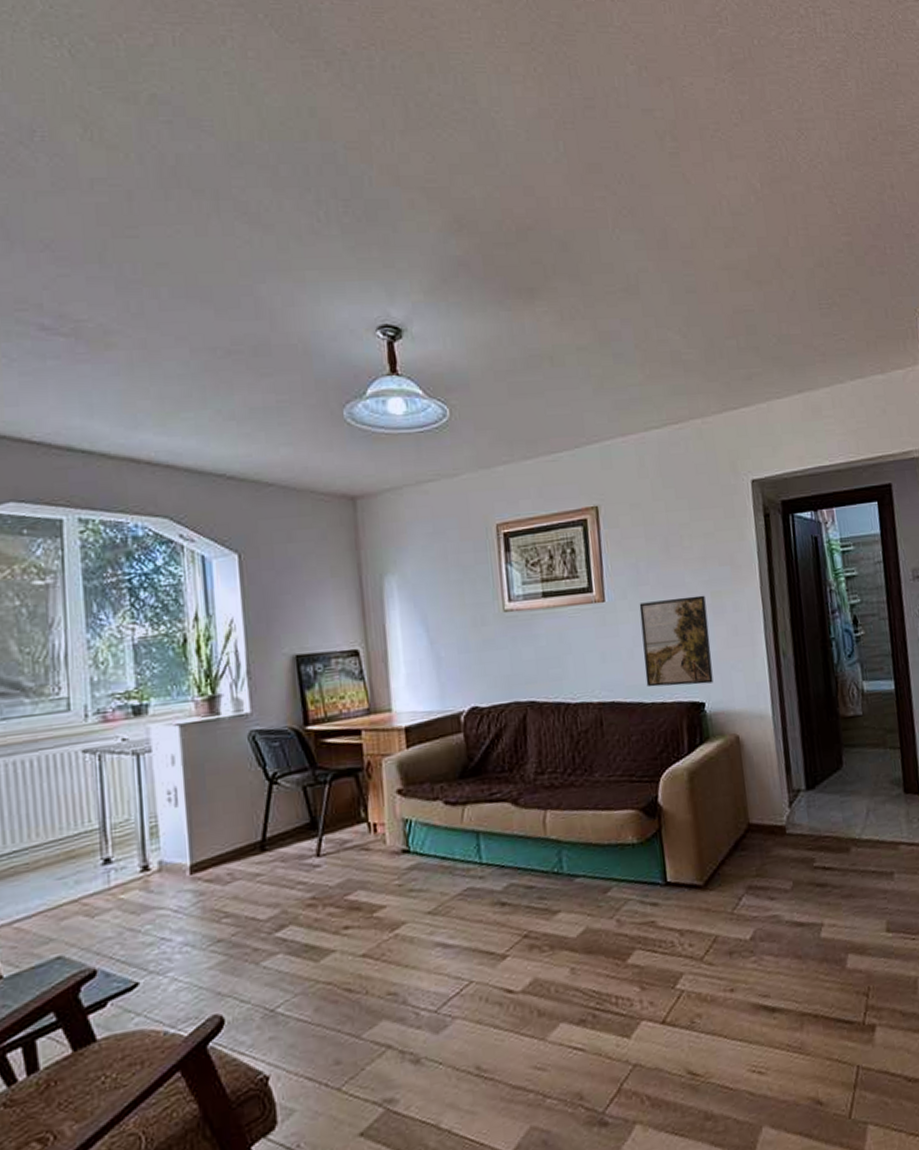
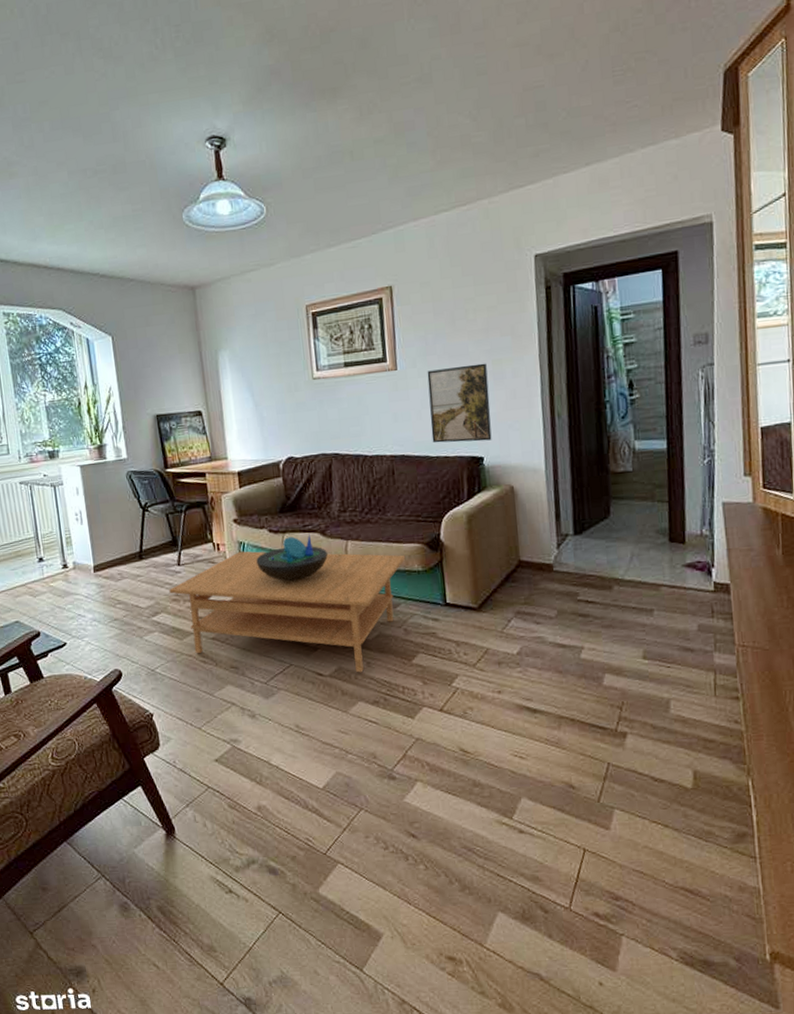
coffee table: none [302,824,618,984] -> present [169,551,406,673]
decorative bowl: none [427,804,521,869] -> present [256,534,328,581]

